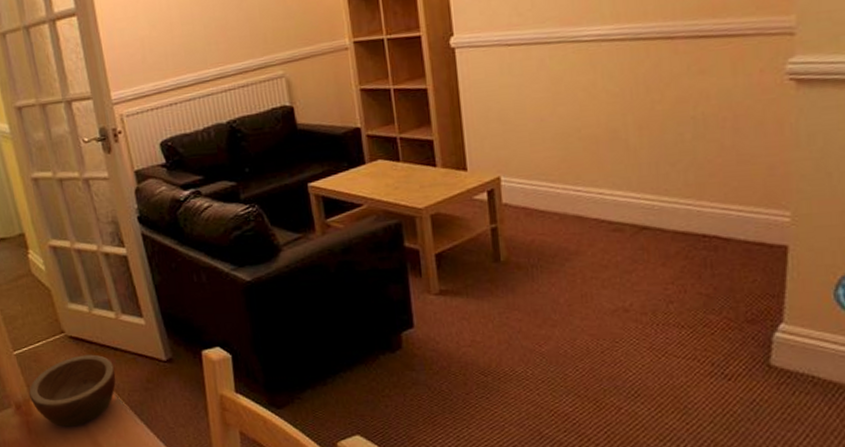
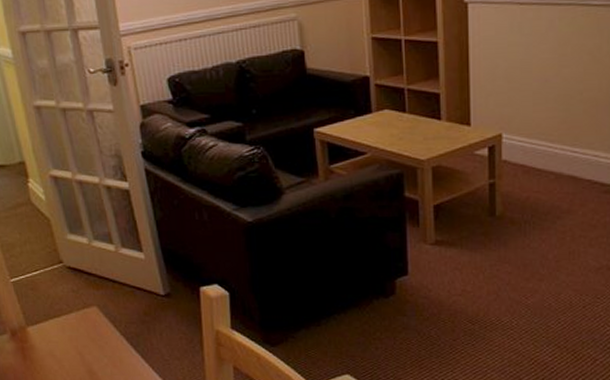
bowl: present [28,354,116,427] -> none [24,285,113,355]

